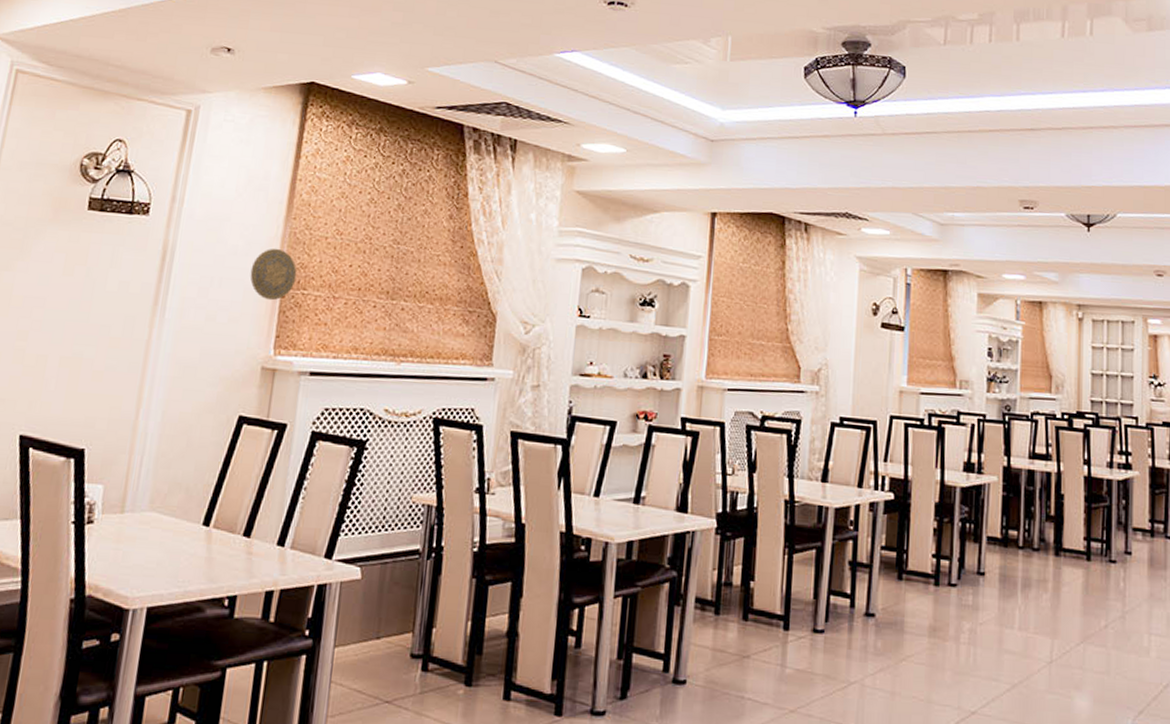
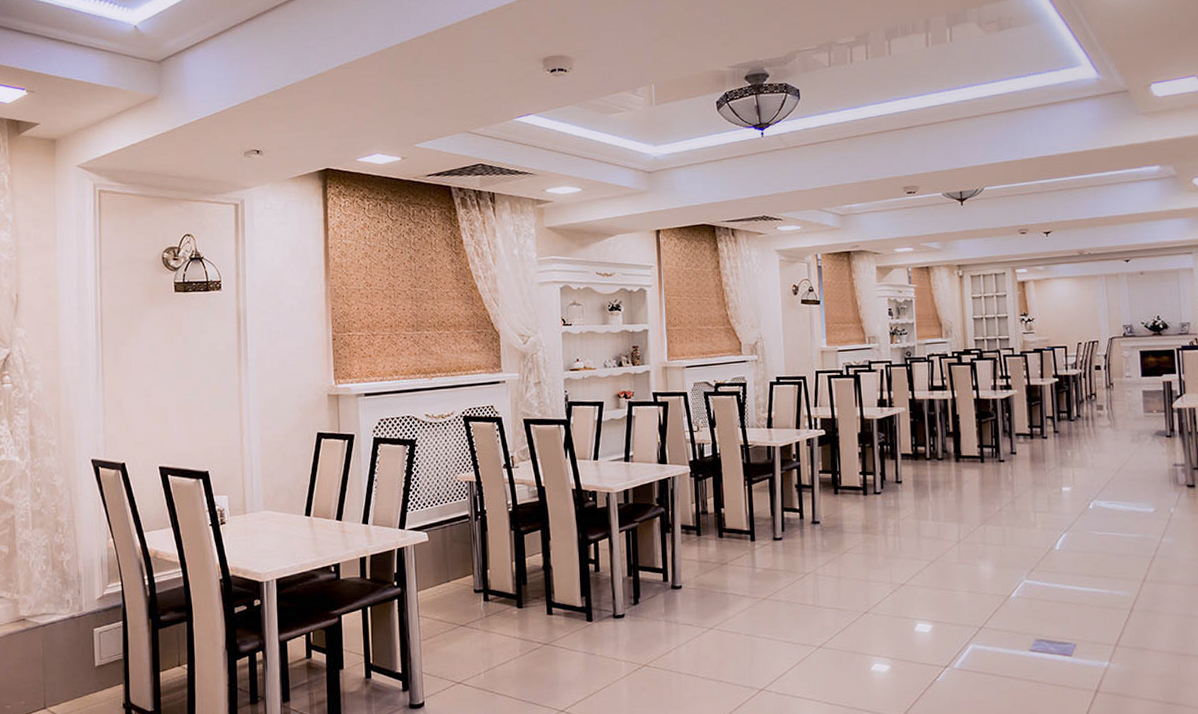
decorative plate: present [250,248,297,301] -> none [306,303,342,344]

